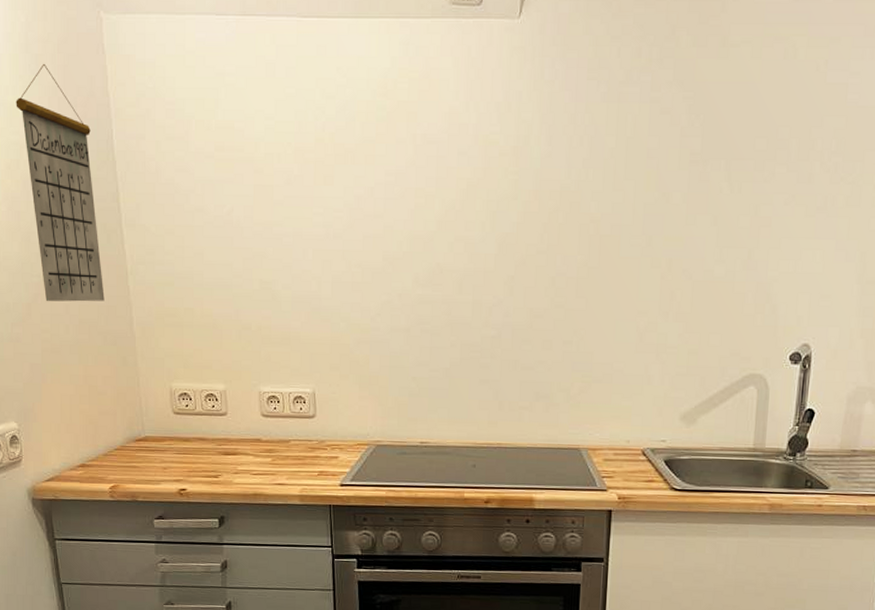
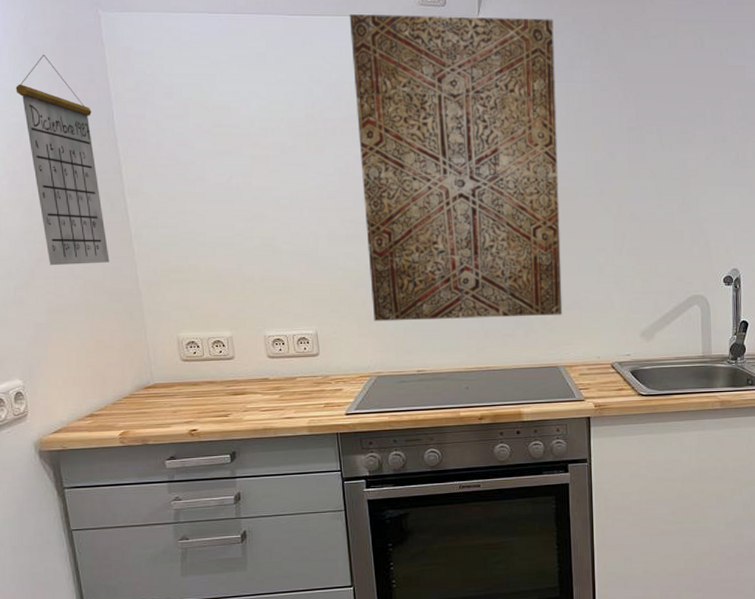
wall art: none [369,15,610,389] -> present [349,13,563,322]

